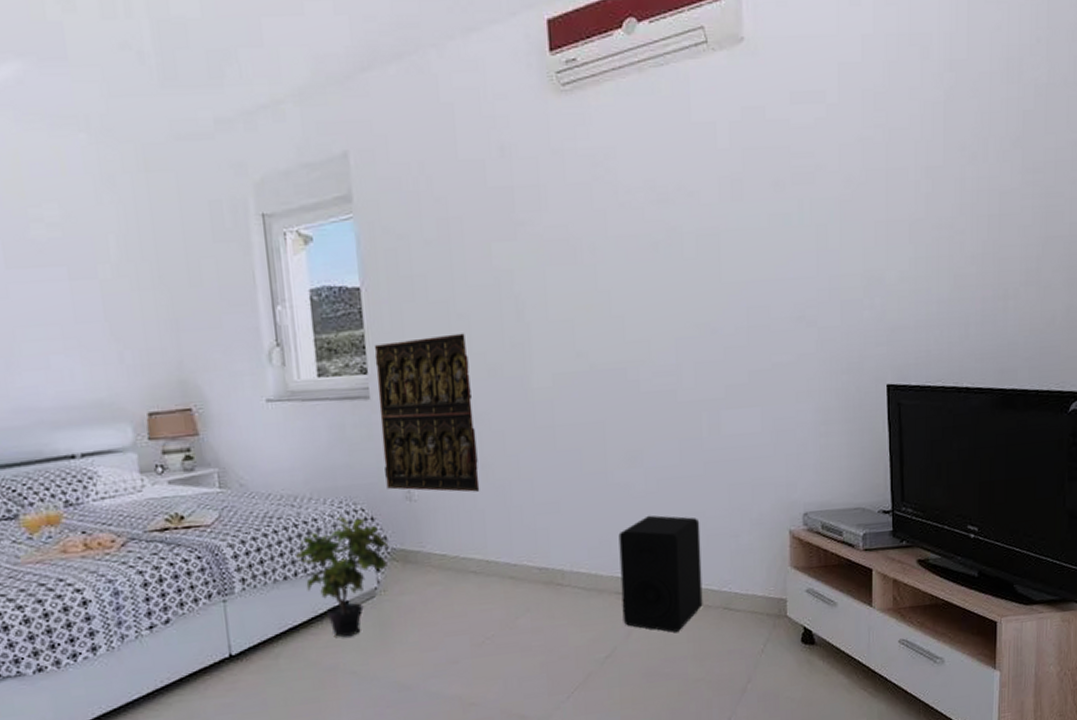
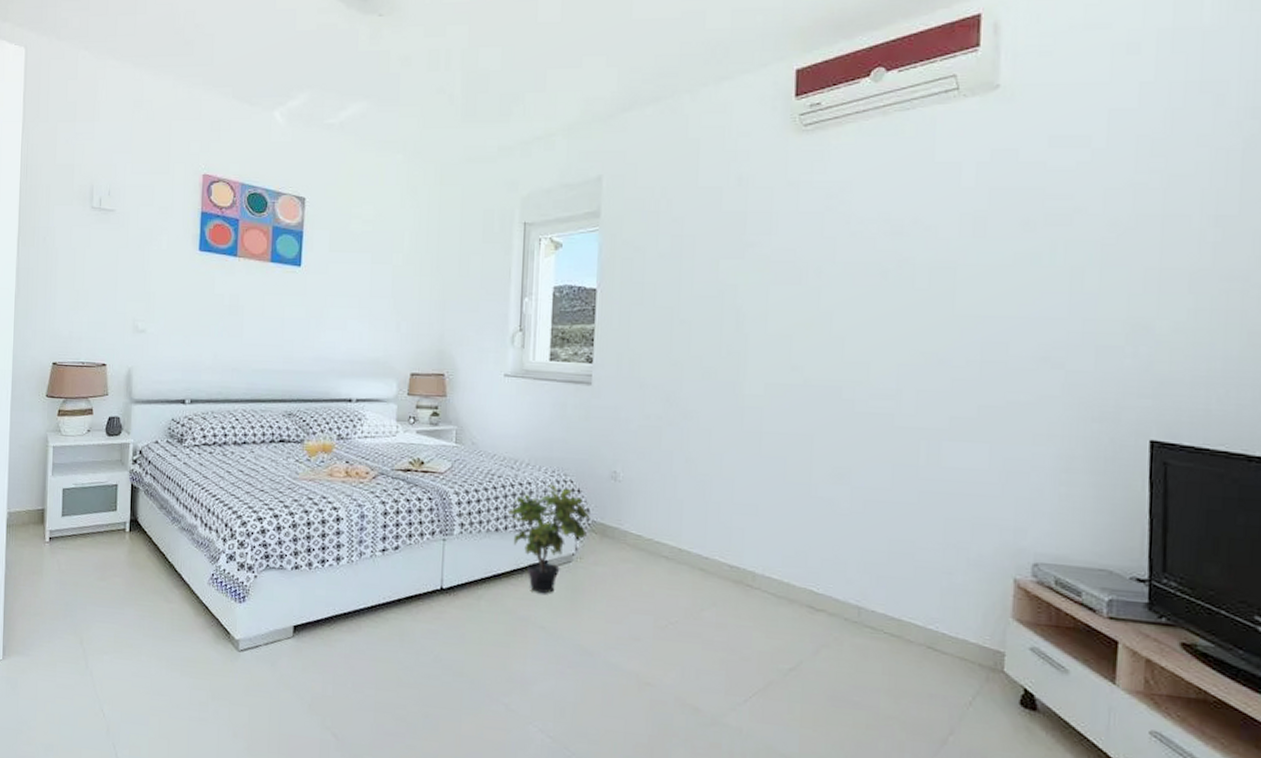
relief panel: present [374,333,480,493] -> none [595,336,685,482]
speaker: present [618,515,703,632] -> none [812,534,908,661]

